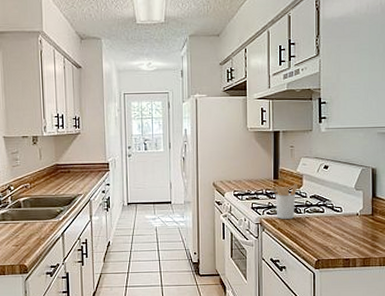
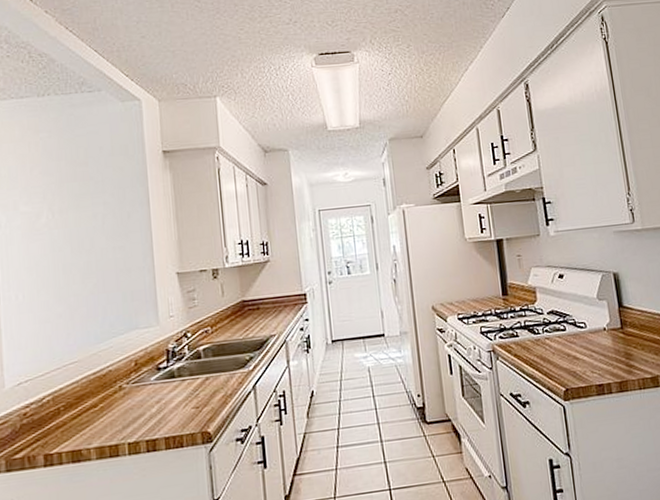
utensil holder: present [271,183,298,219] -> none [500,298,532,343]

